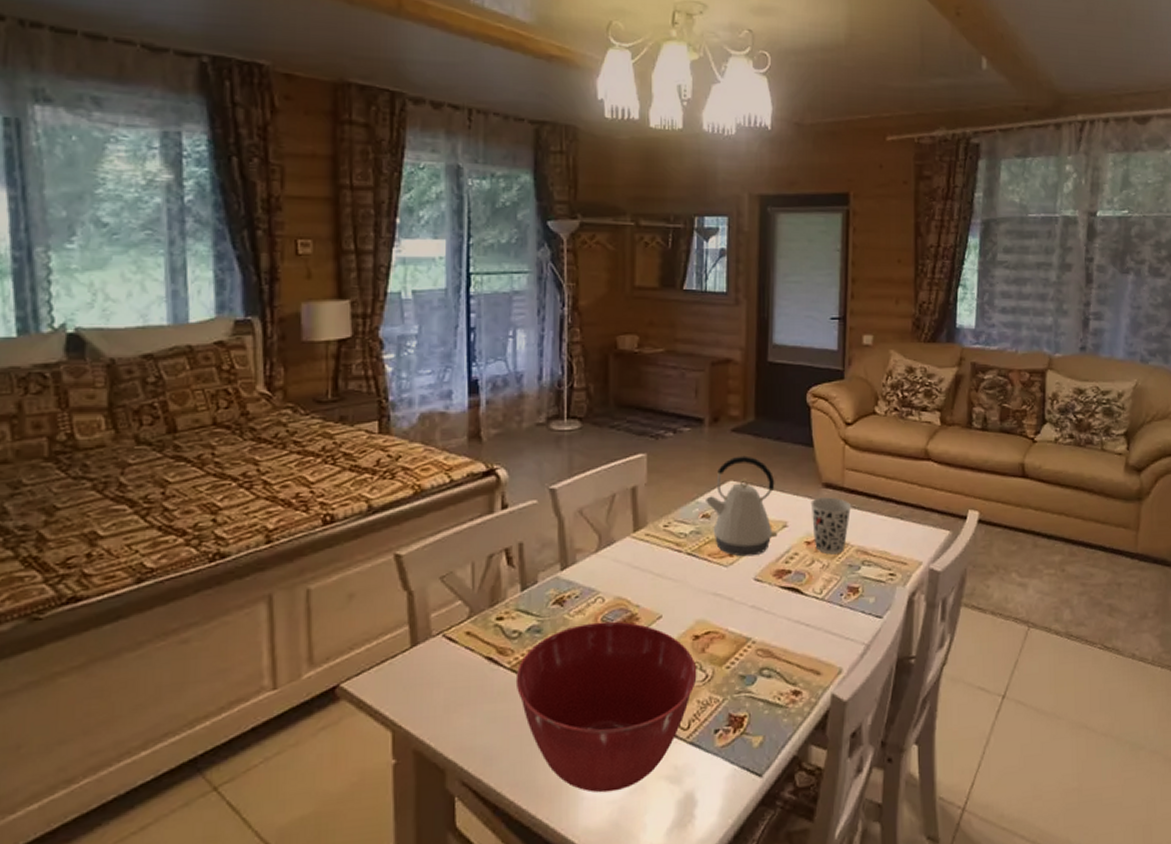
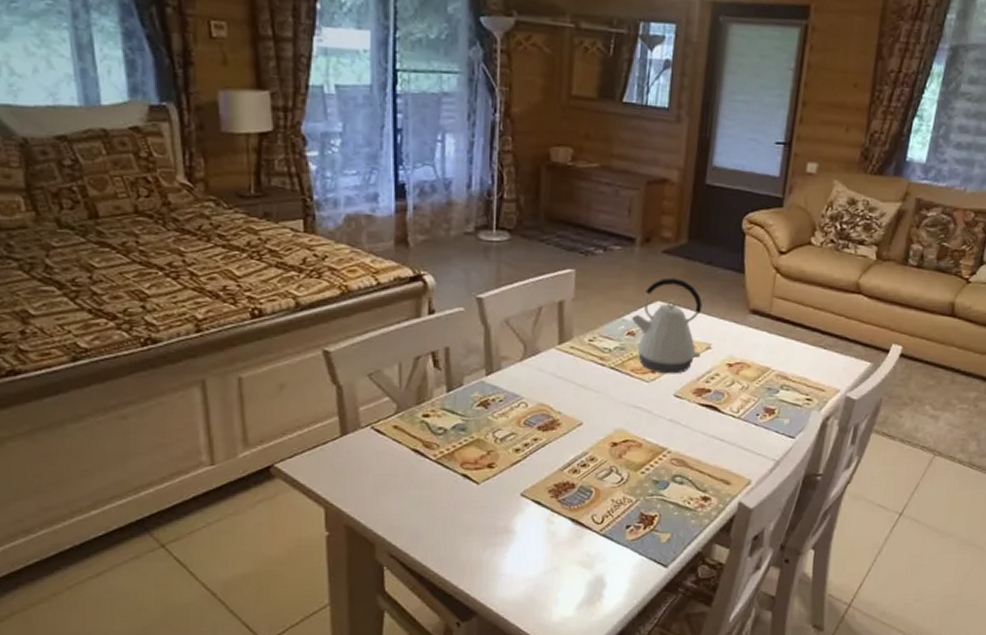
mixing bowl: present [515,621,697,793] -> none [440,425,613,572]
cup: present [810,497,852,555] -> none [735,323,777,378]

